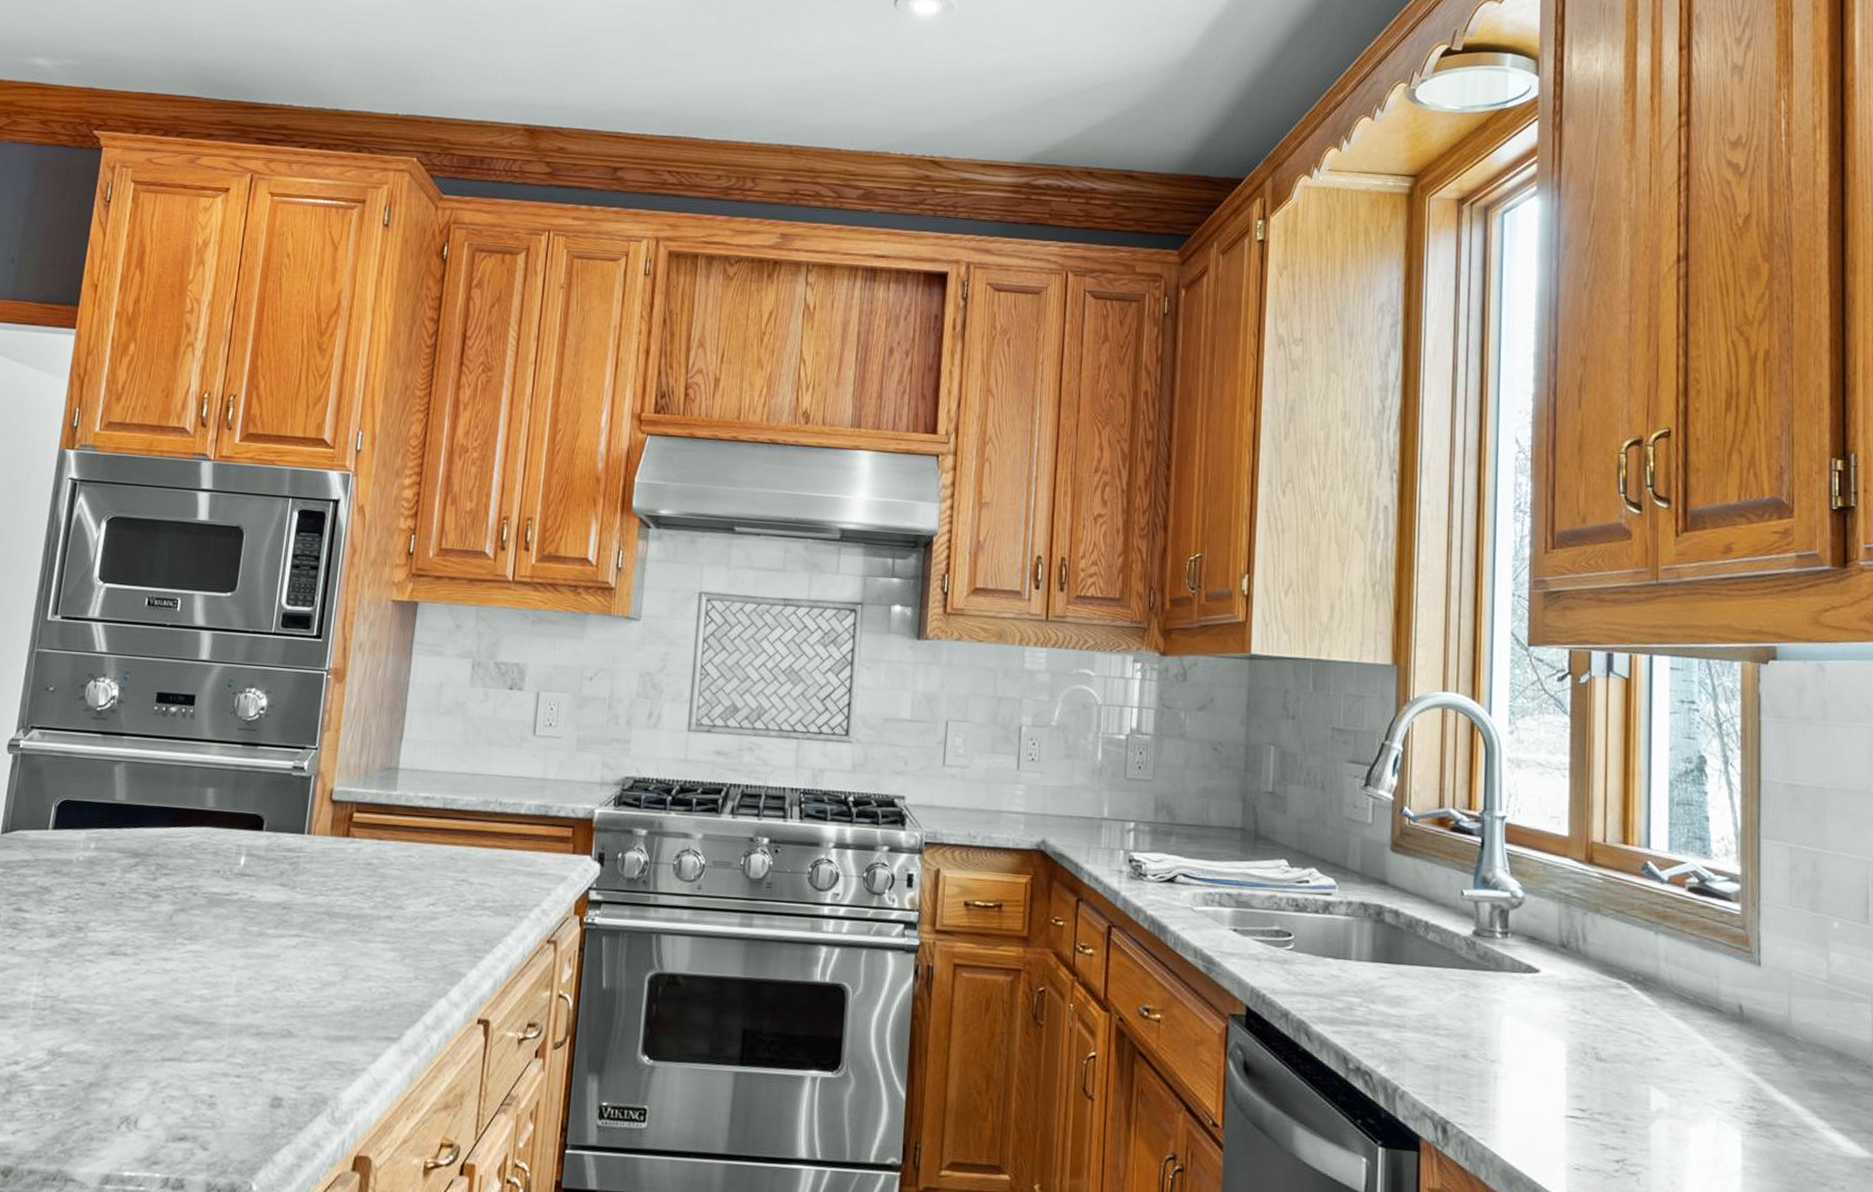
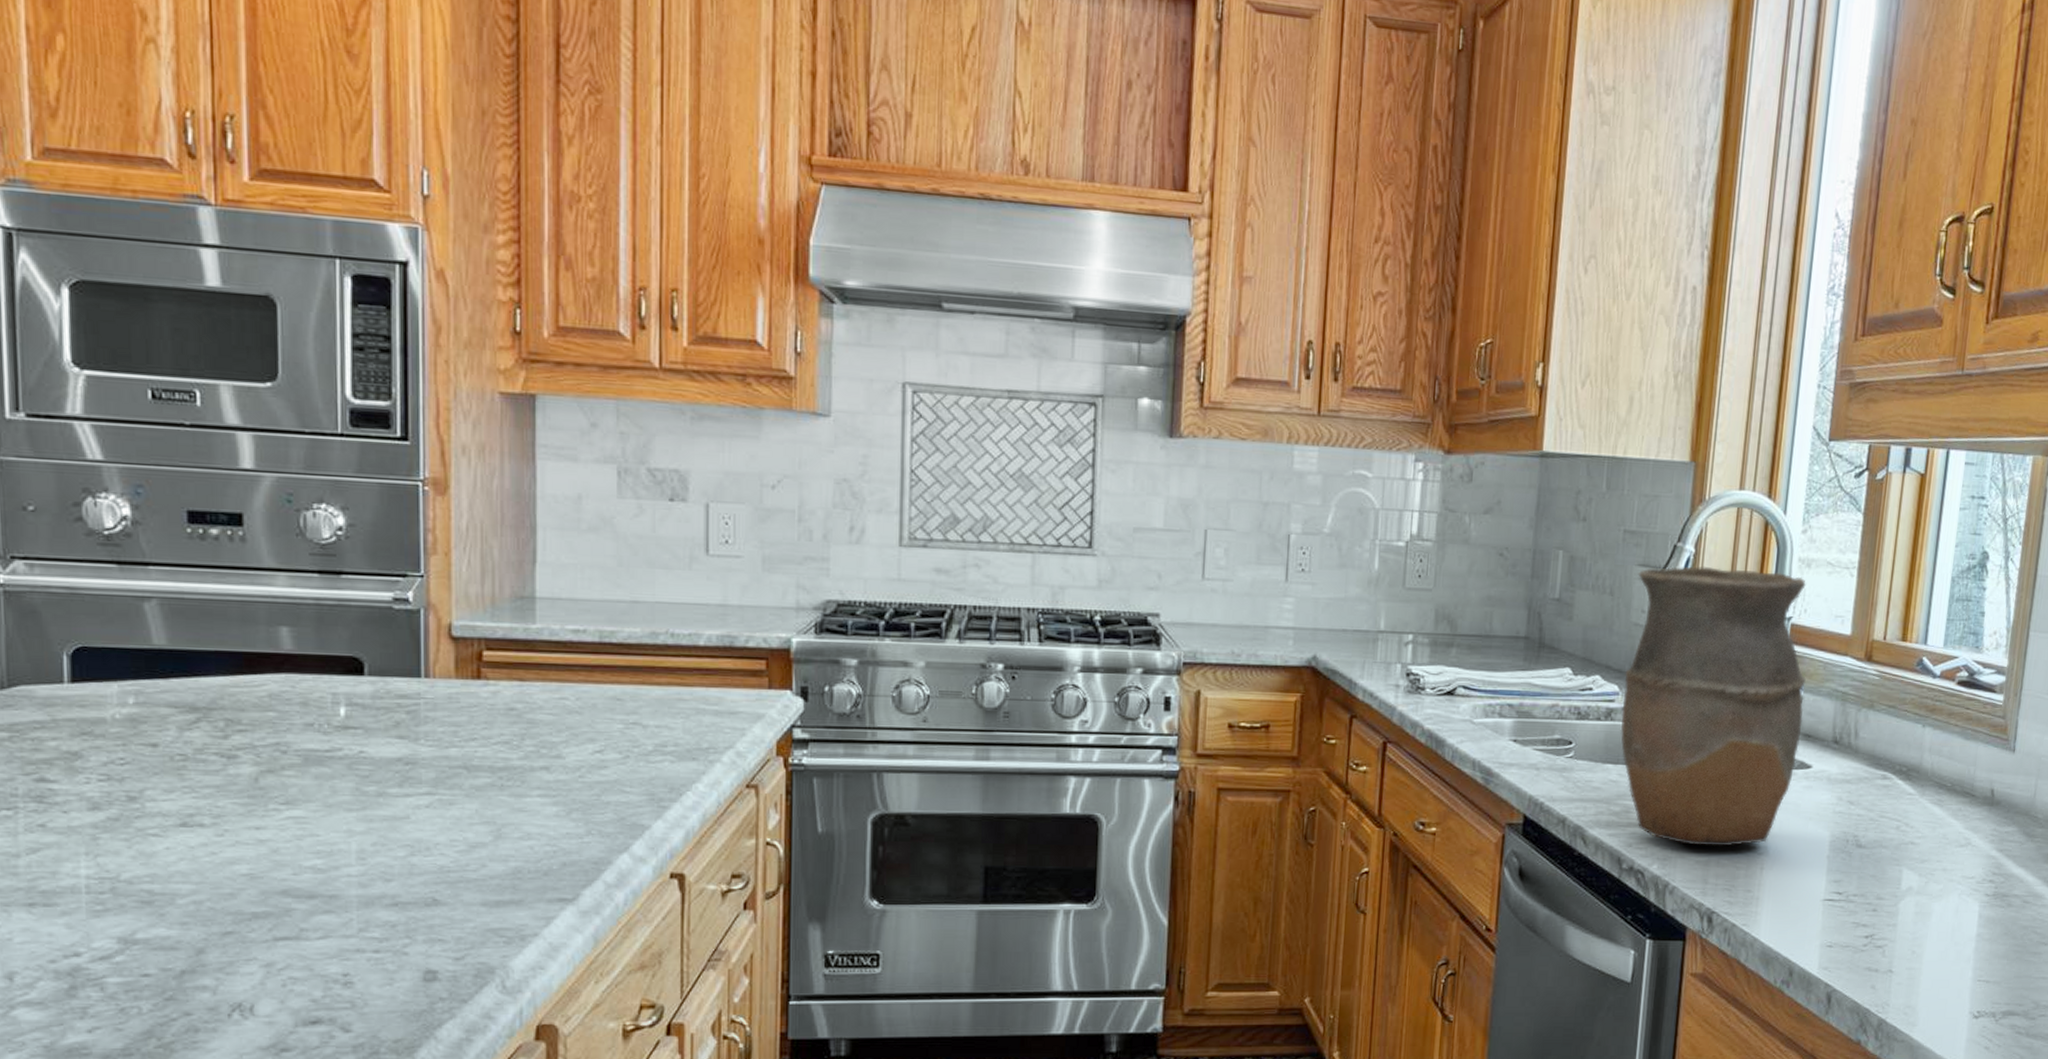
vase: none [1339,763,1526,1052] -> present [1620,565,1806,847]

